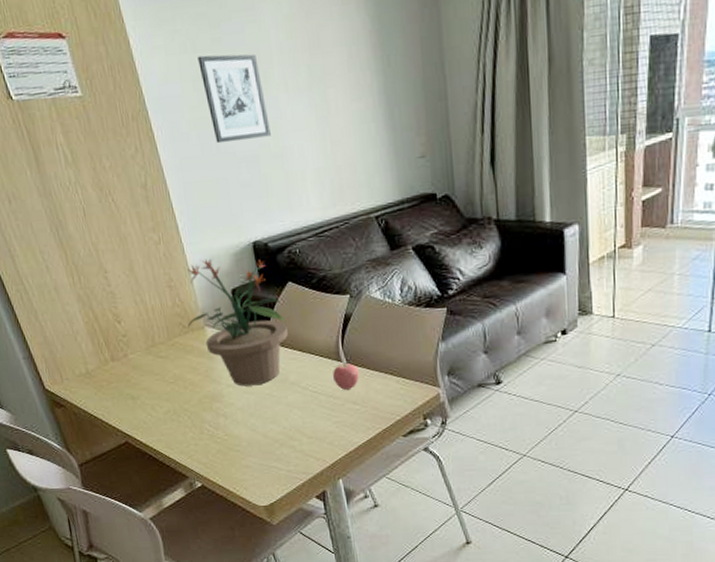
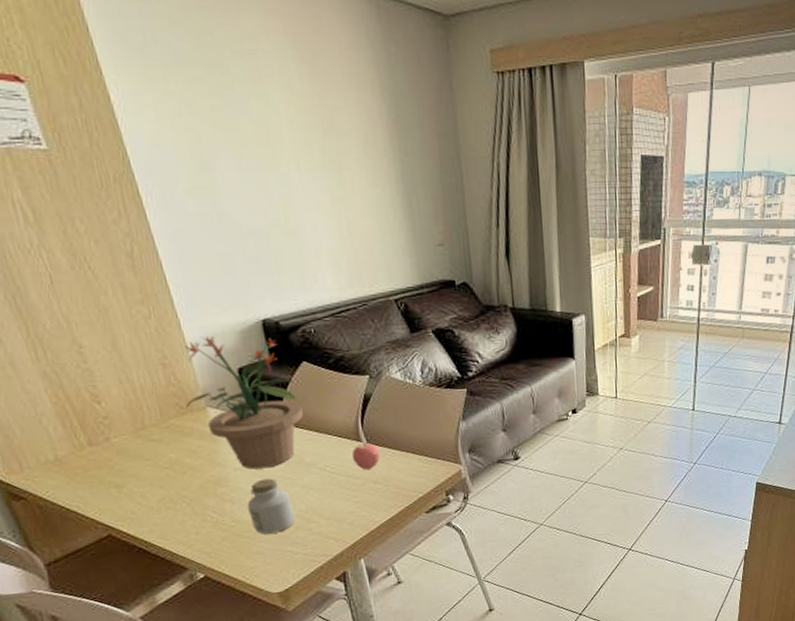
wall art: present [198,54,271,144] -> none [195,122,281,216]
jar: none [238,395,280,449] -> present [247,478,296,534]

